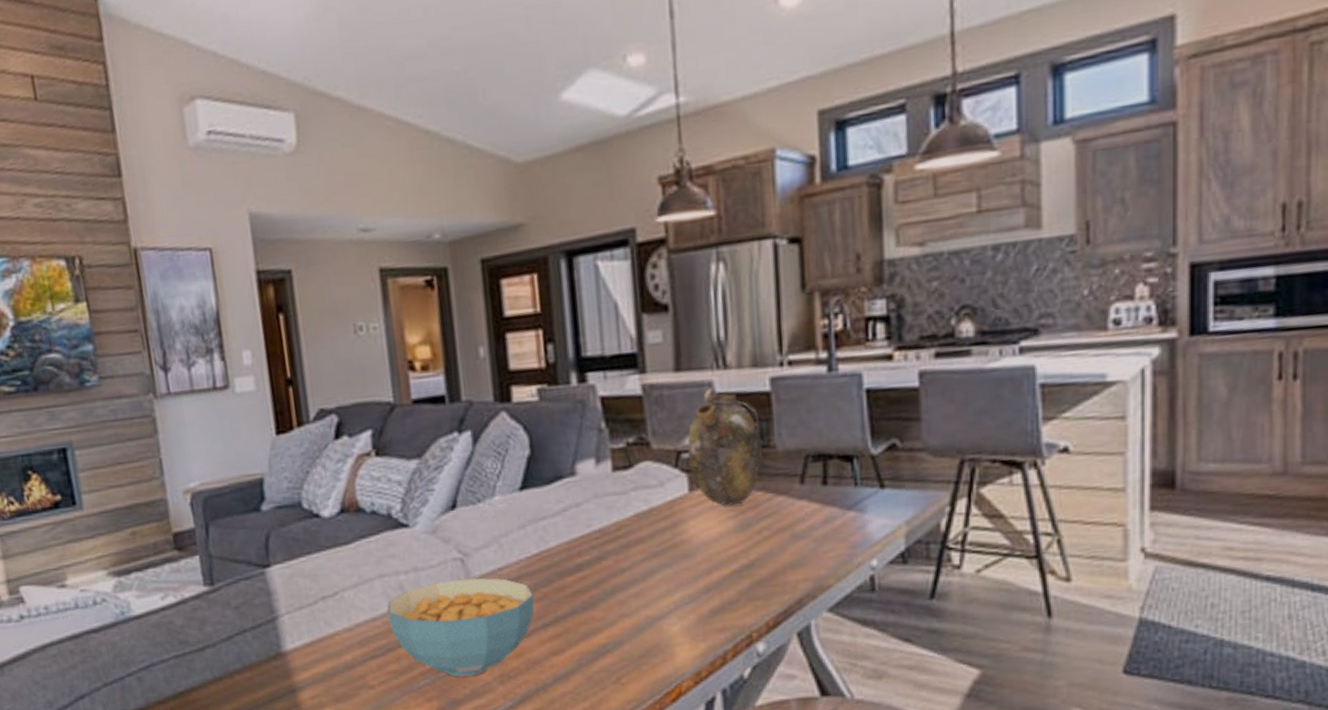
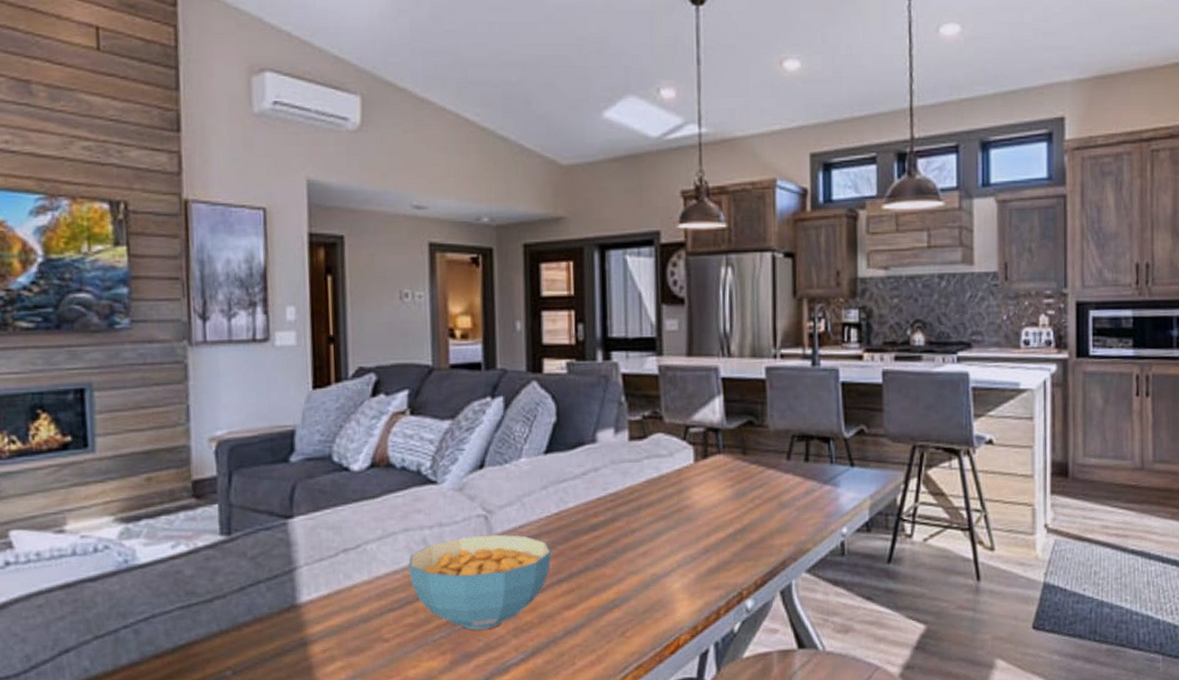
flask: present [687,388,762,506] -> none [694,372,757,476]

